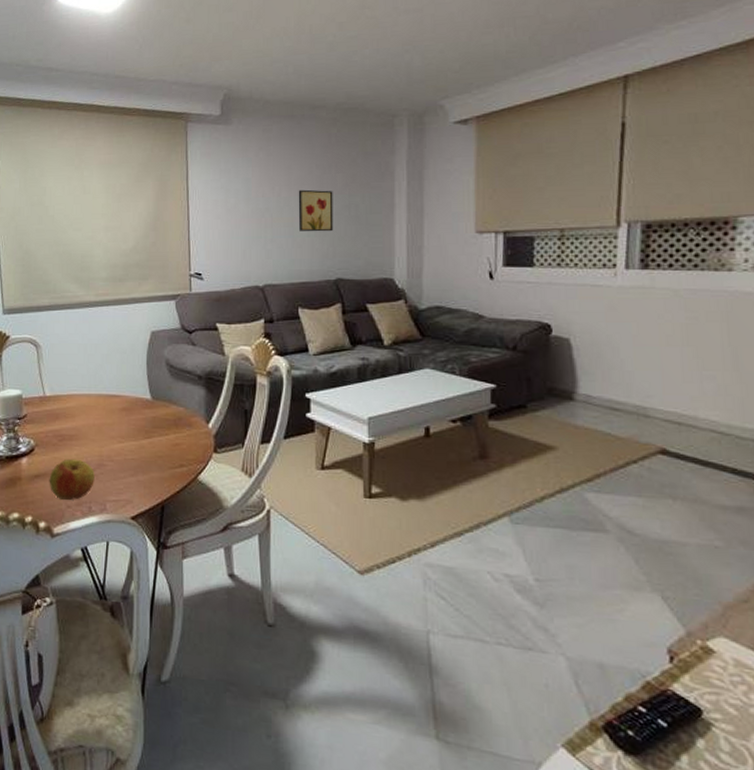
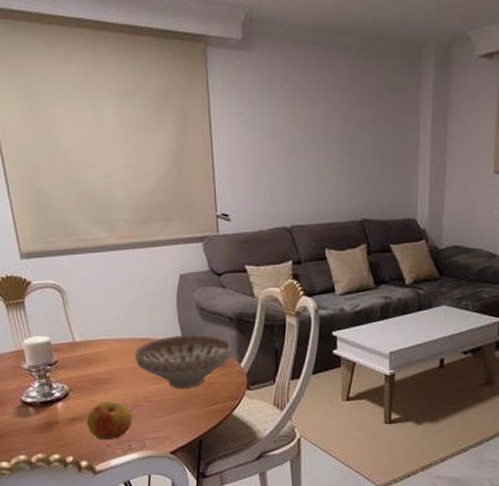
decorative bowl: none [101,392,200,449] -> present [134,335,232,388]
wall art: present [298,189,334,232] -> none [324,125,360,171]

